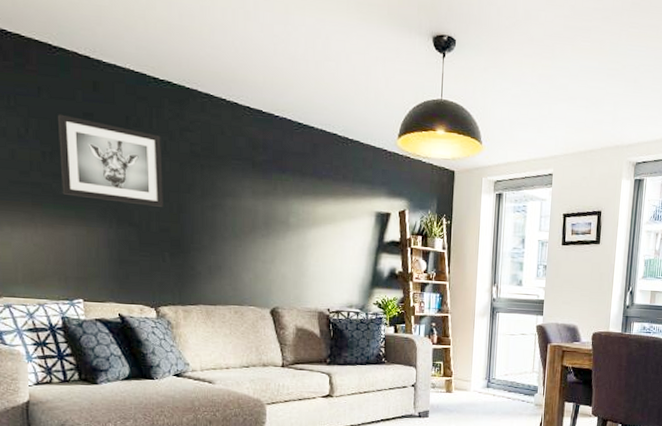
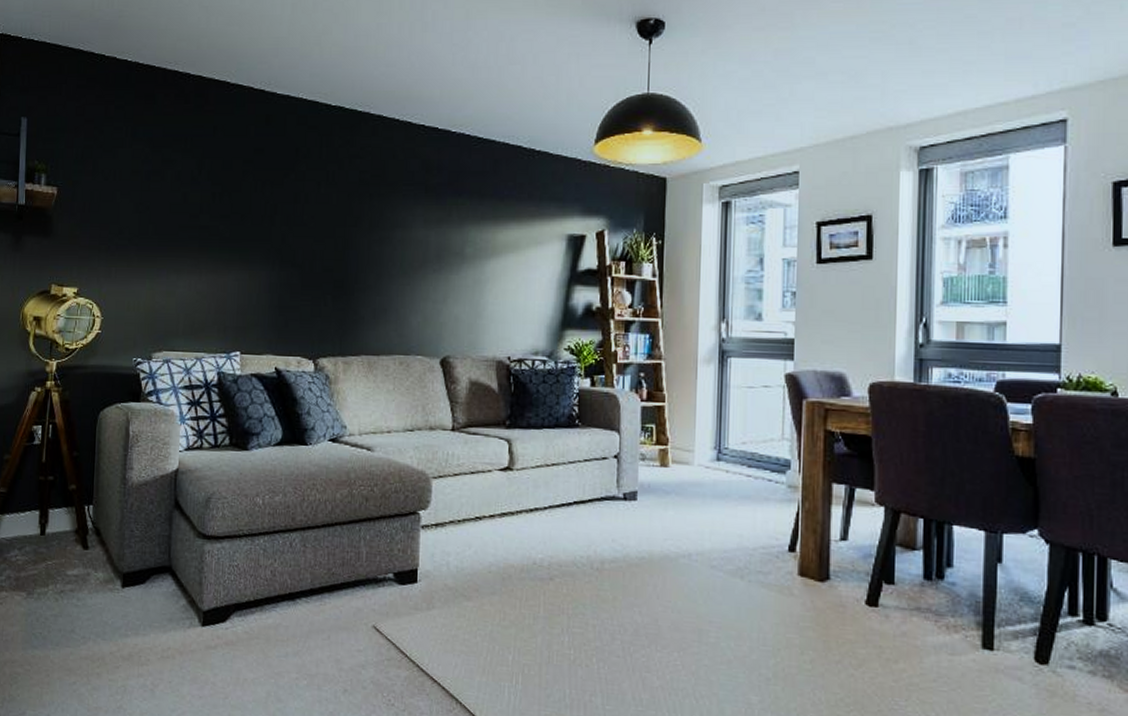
wall art: present [58,114,163,207] -> none [228,152,330,244]

